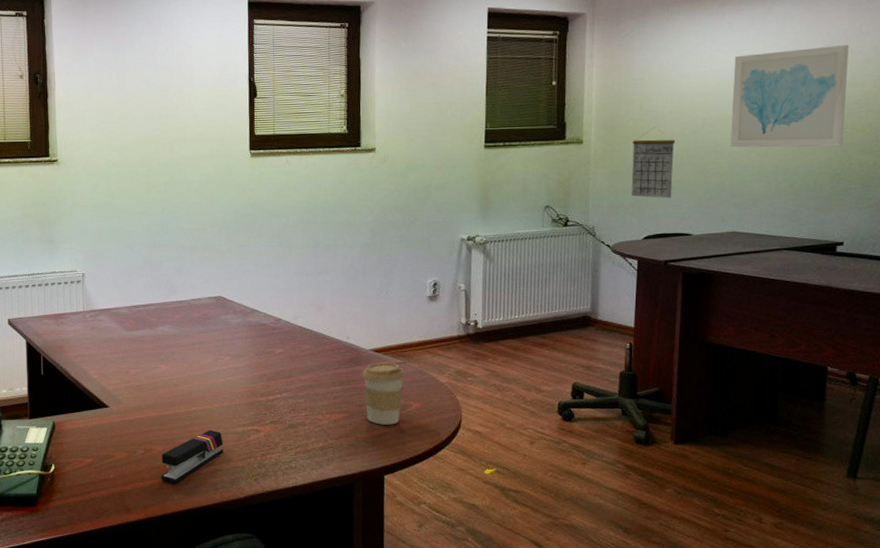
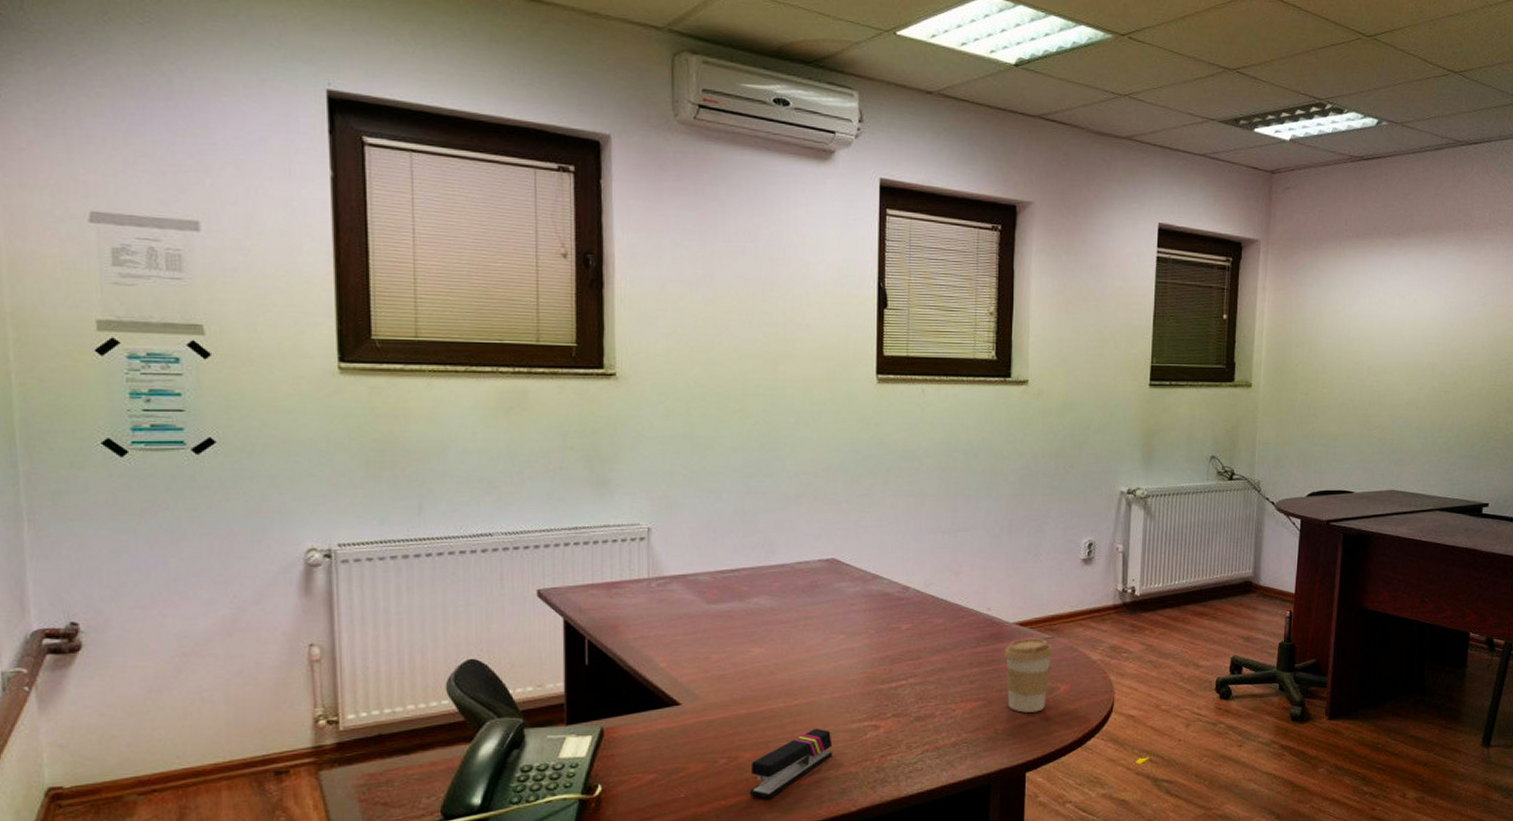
calendar: present [631,127,676,198] -> none [1298,373,1342,452]
wall art: present [730,45,849,148] -> none [1392,298,1502,404]

